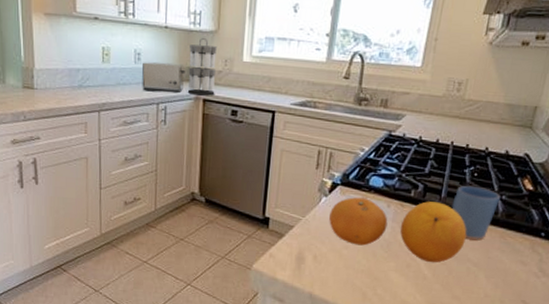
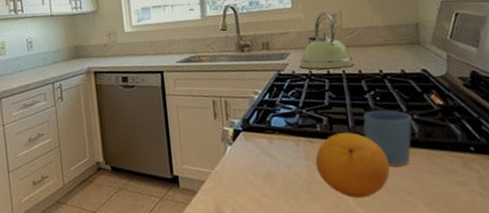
toaster: present [141,61,186,94] -> none [34,44,75,74]
spice rack: present [187,37,217,96] -> none [75,18,104,70]
fruit: present [329,197,388,246] -> none [238,140,302,191]
kettle: none [412,78,465,140] -> present [299,13,354,70]

